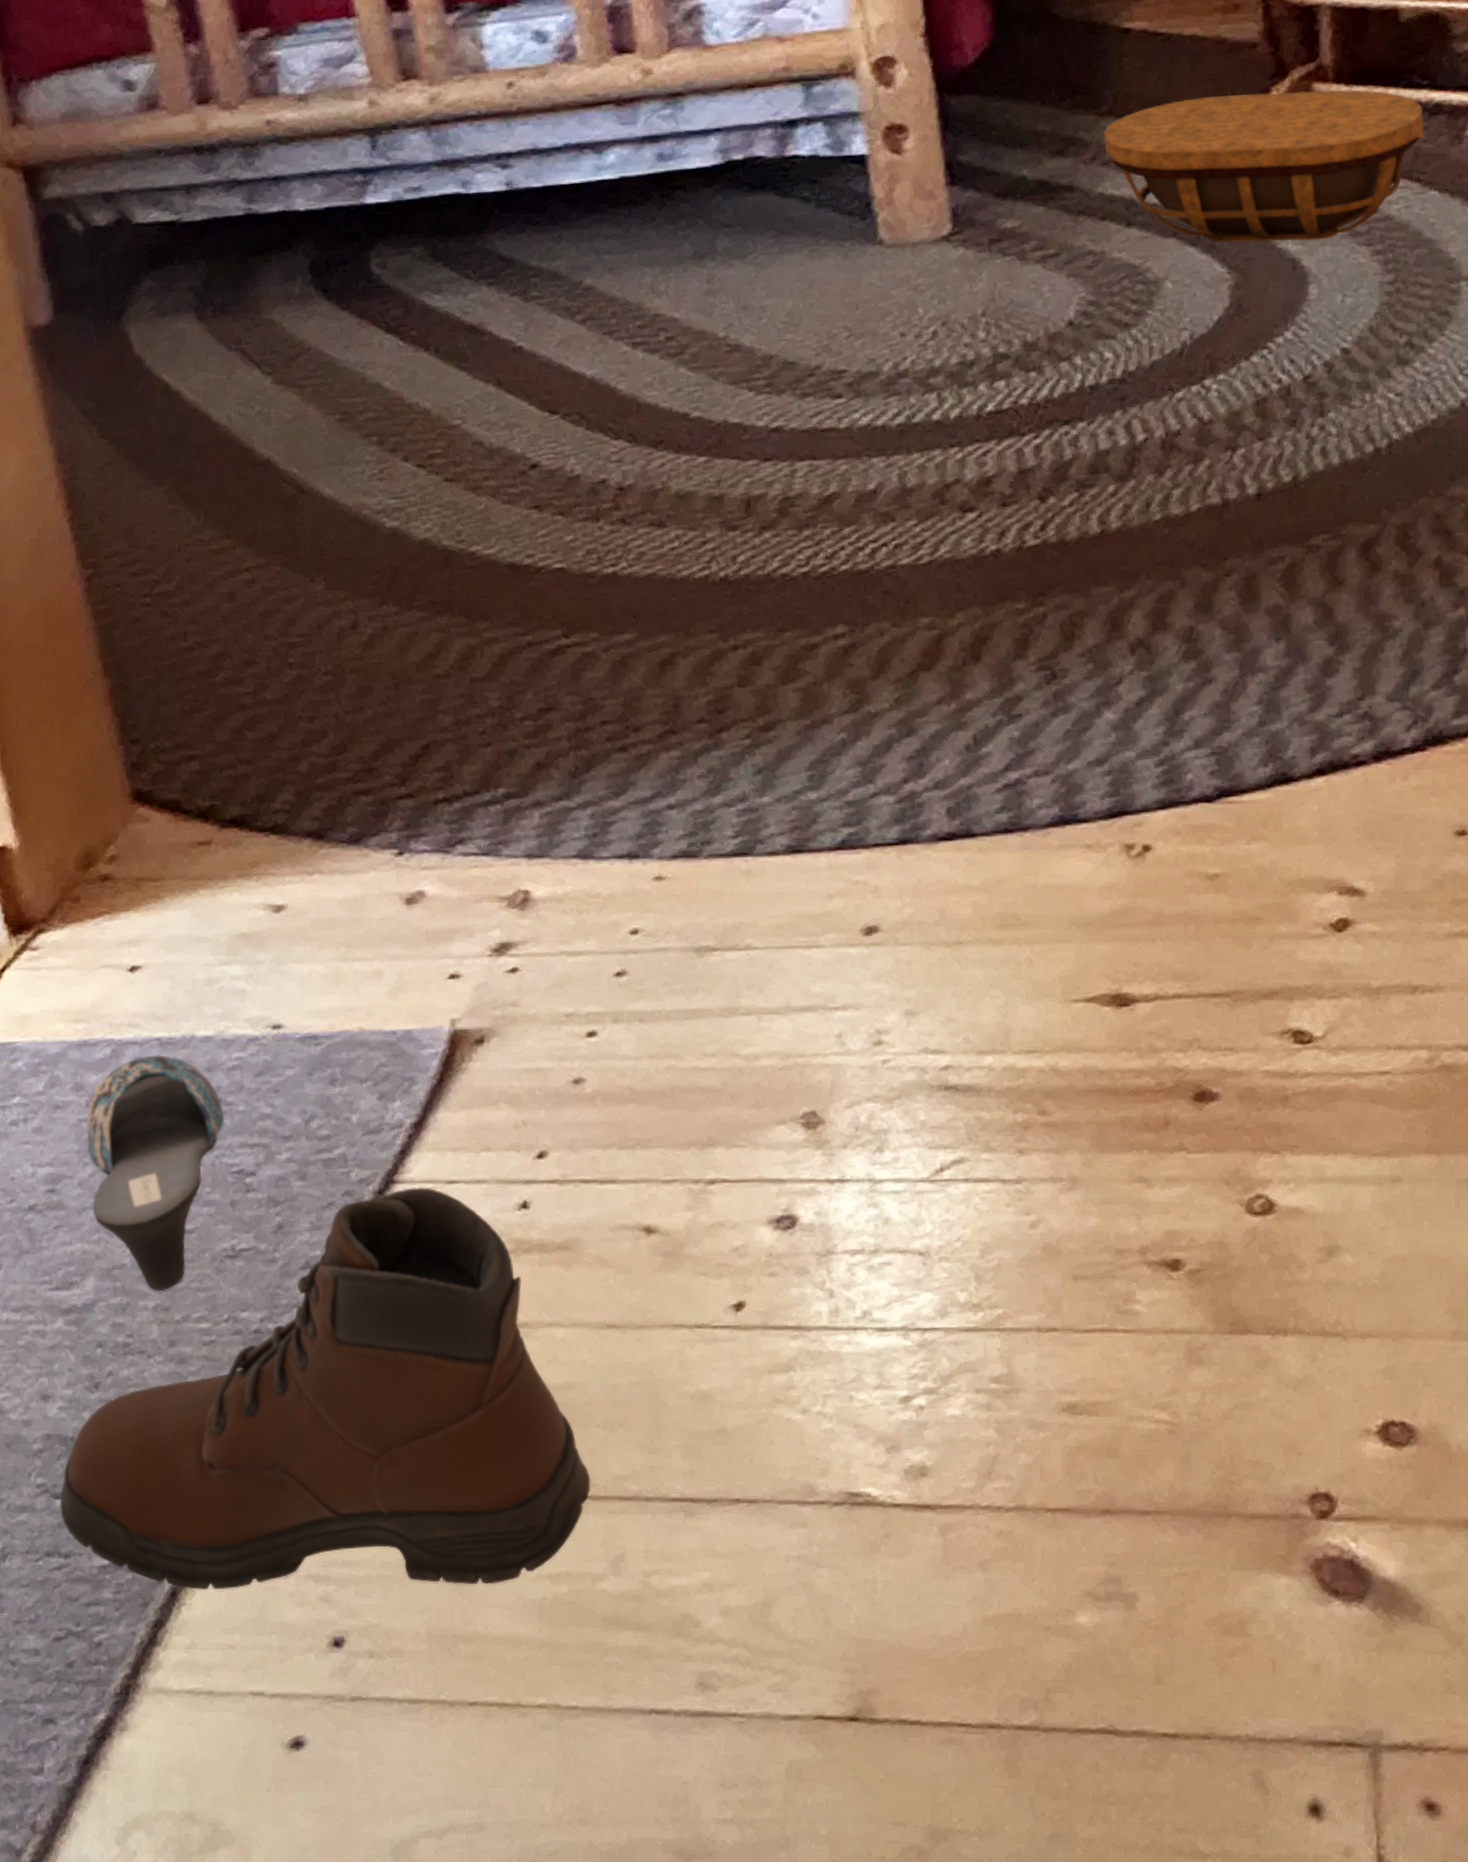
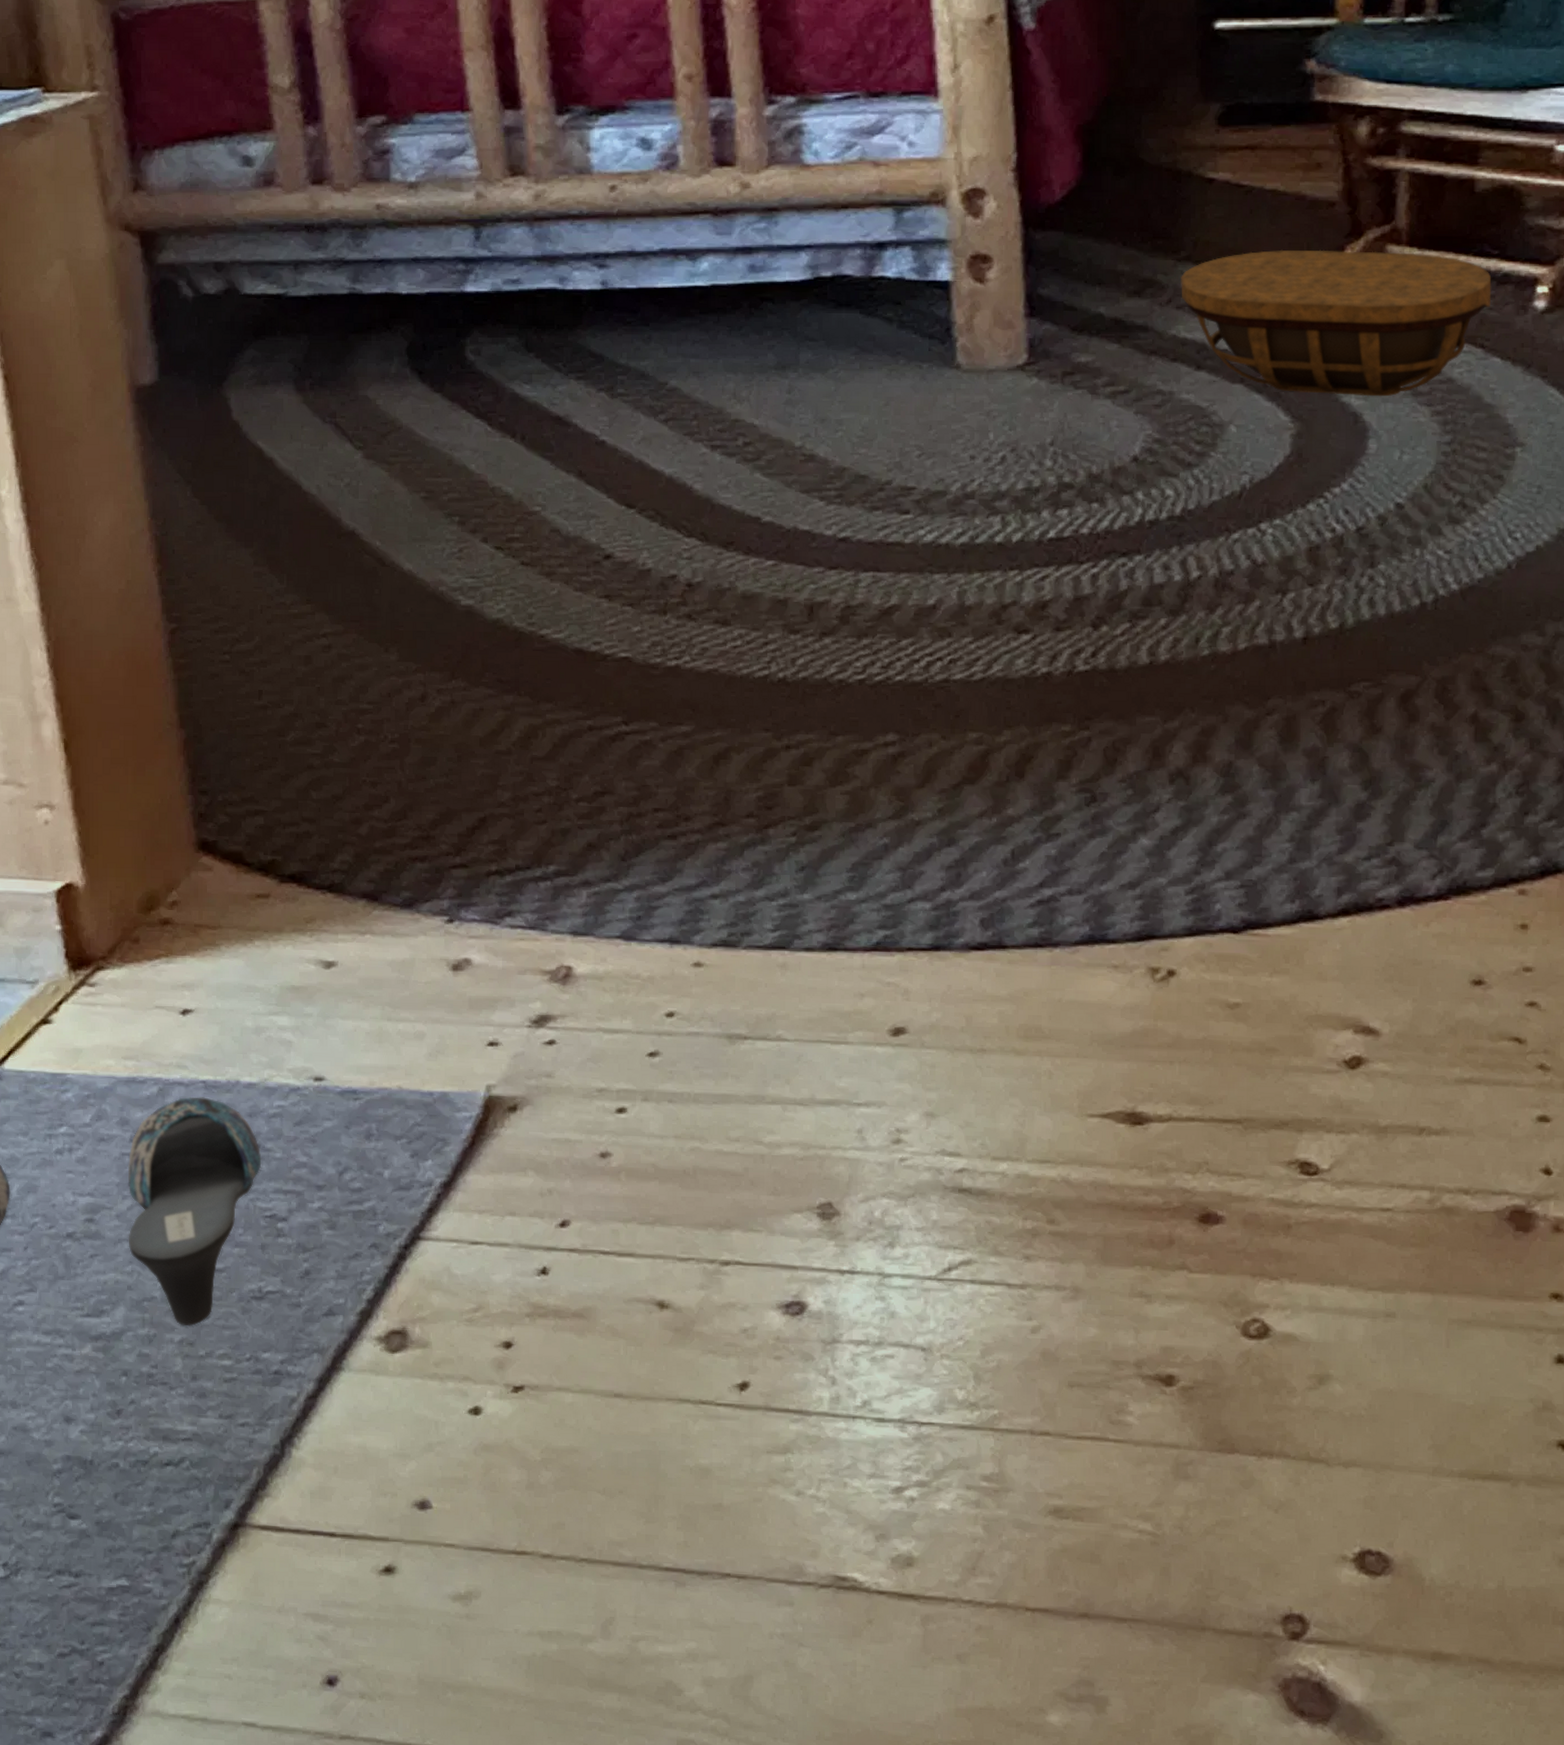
hiking boot: present [59,1186,591,1590] -> none [74,1244,587,1637]

